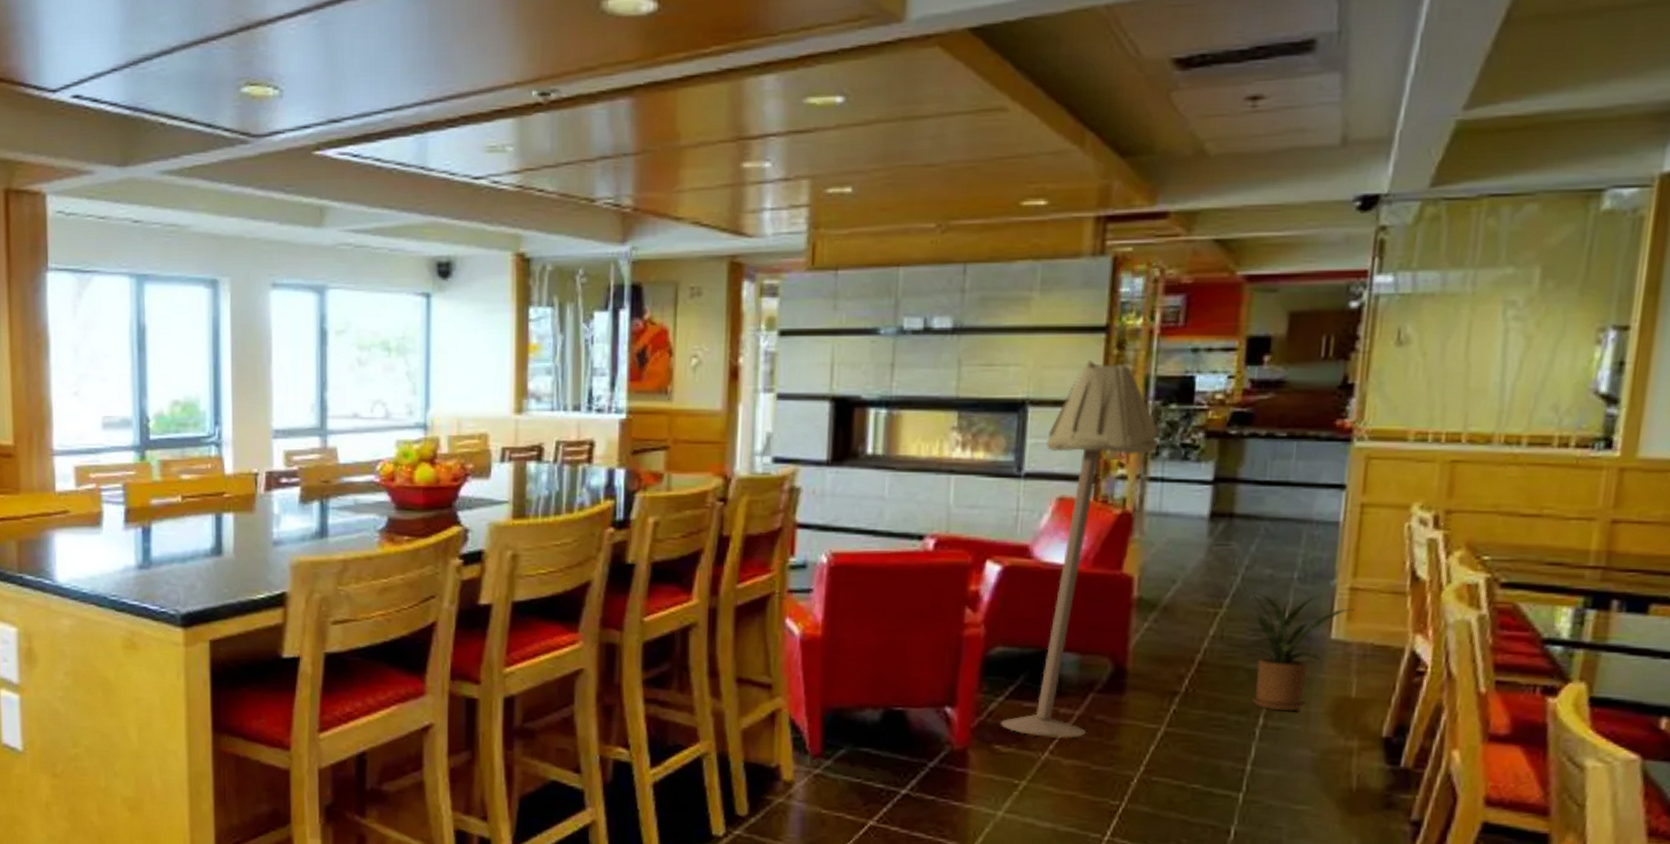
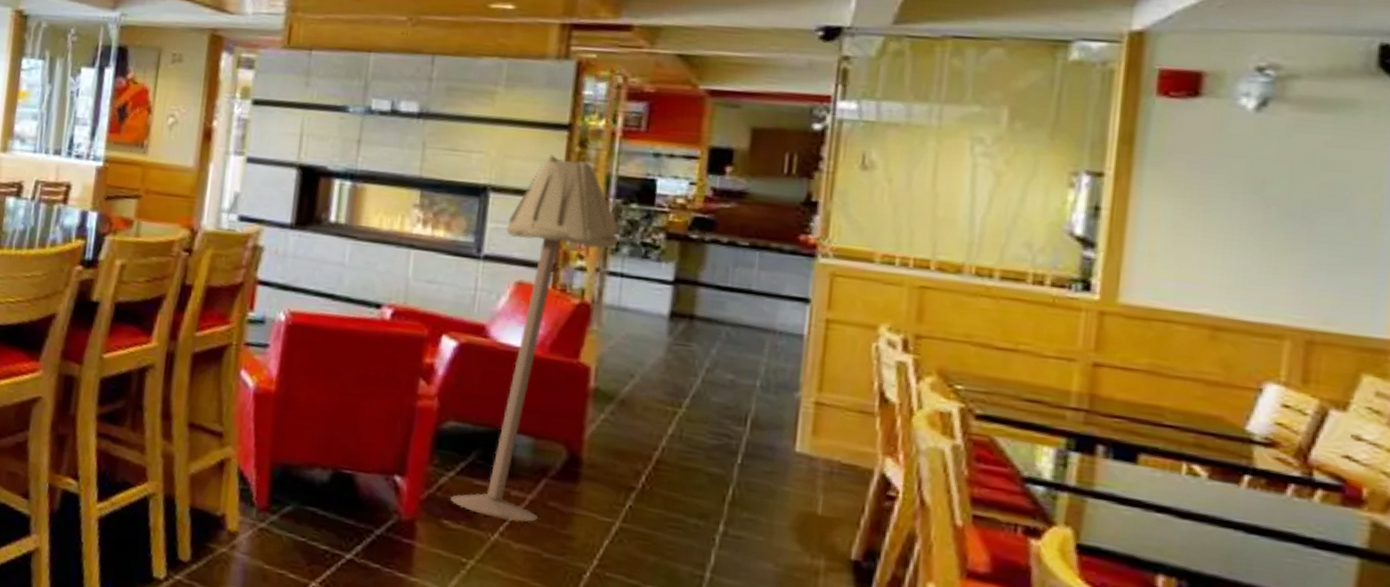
house plant: present [1226,590,1355,712] -> none [684,393,820,523]

